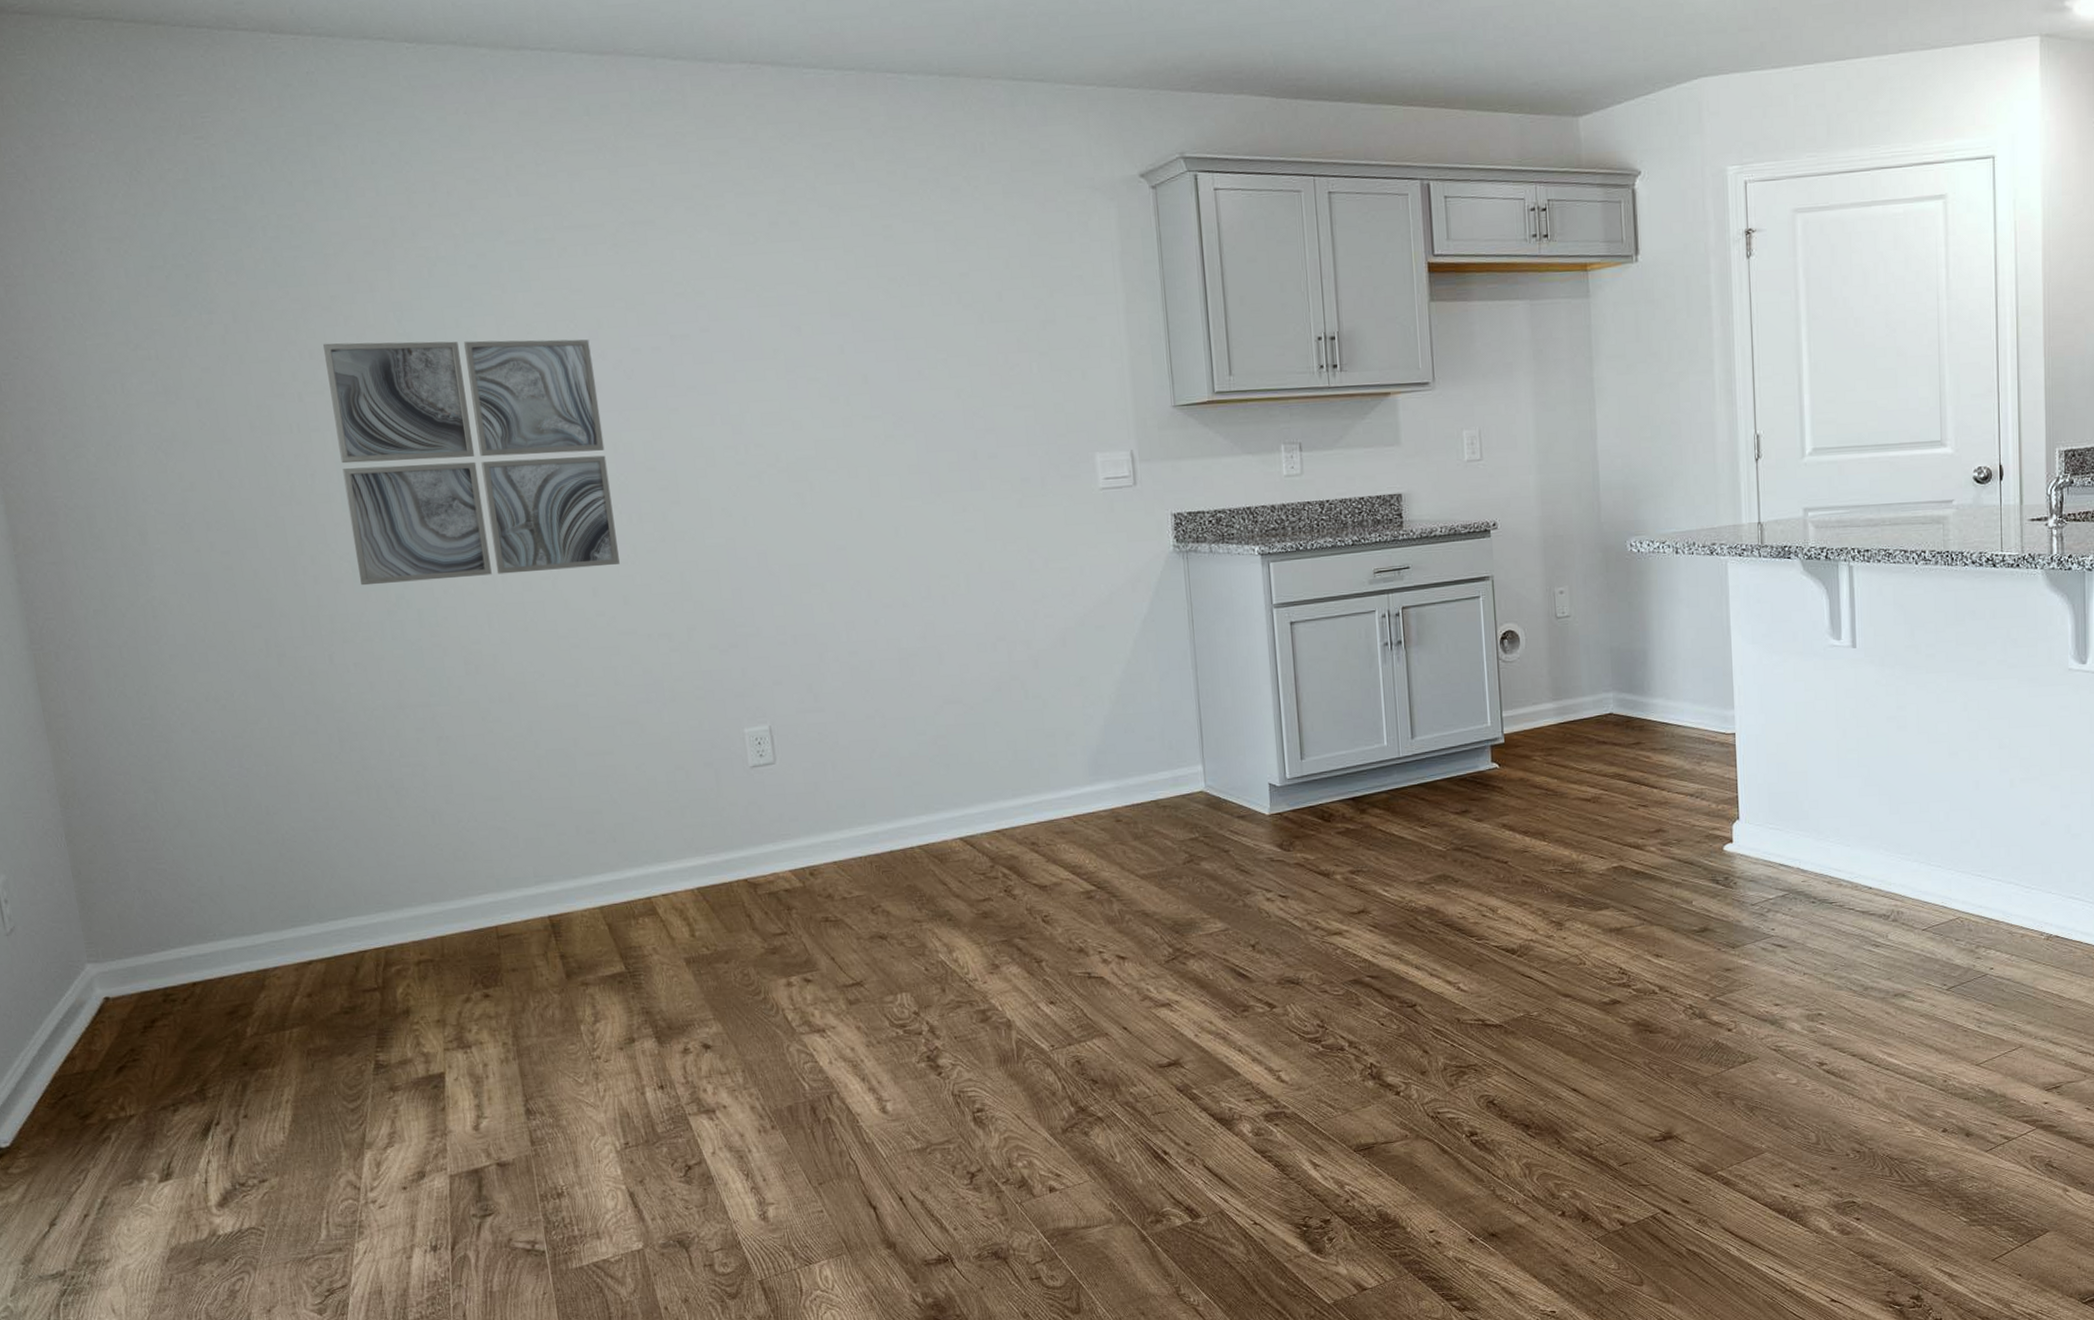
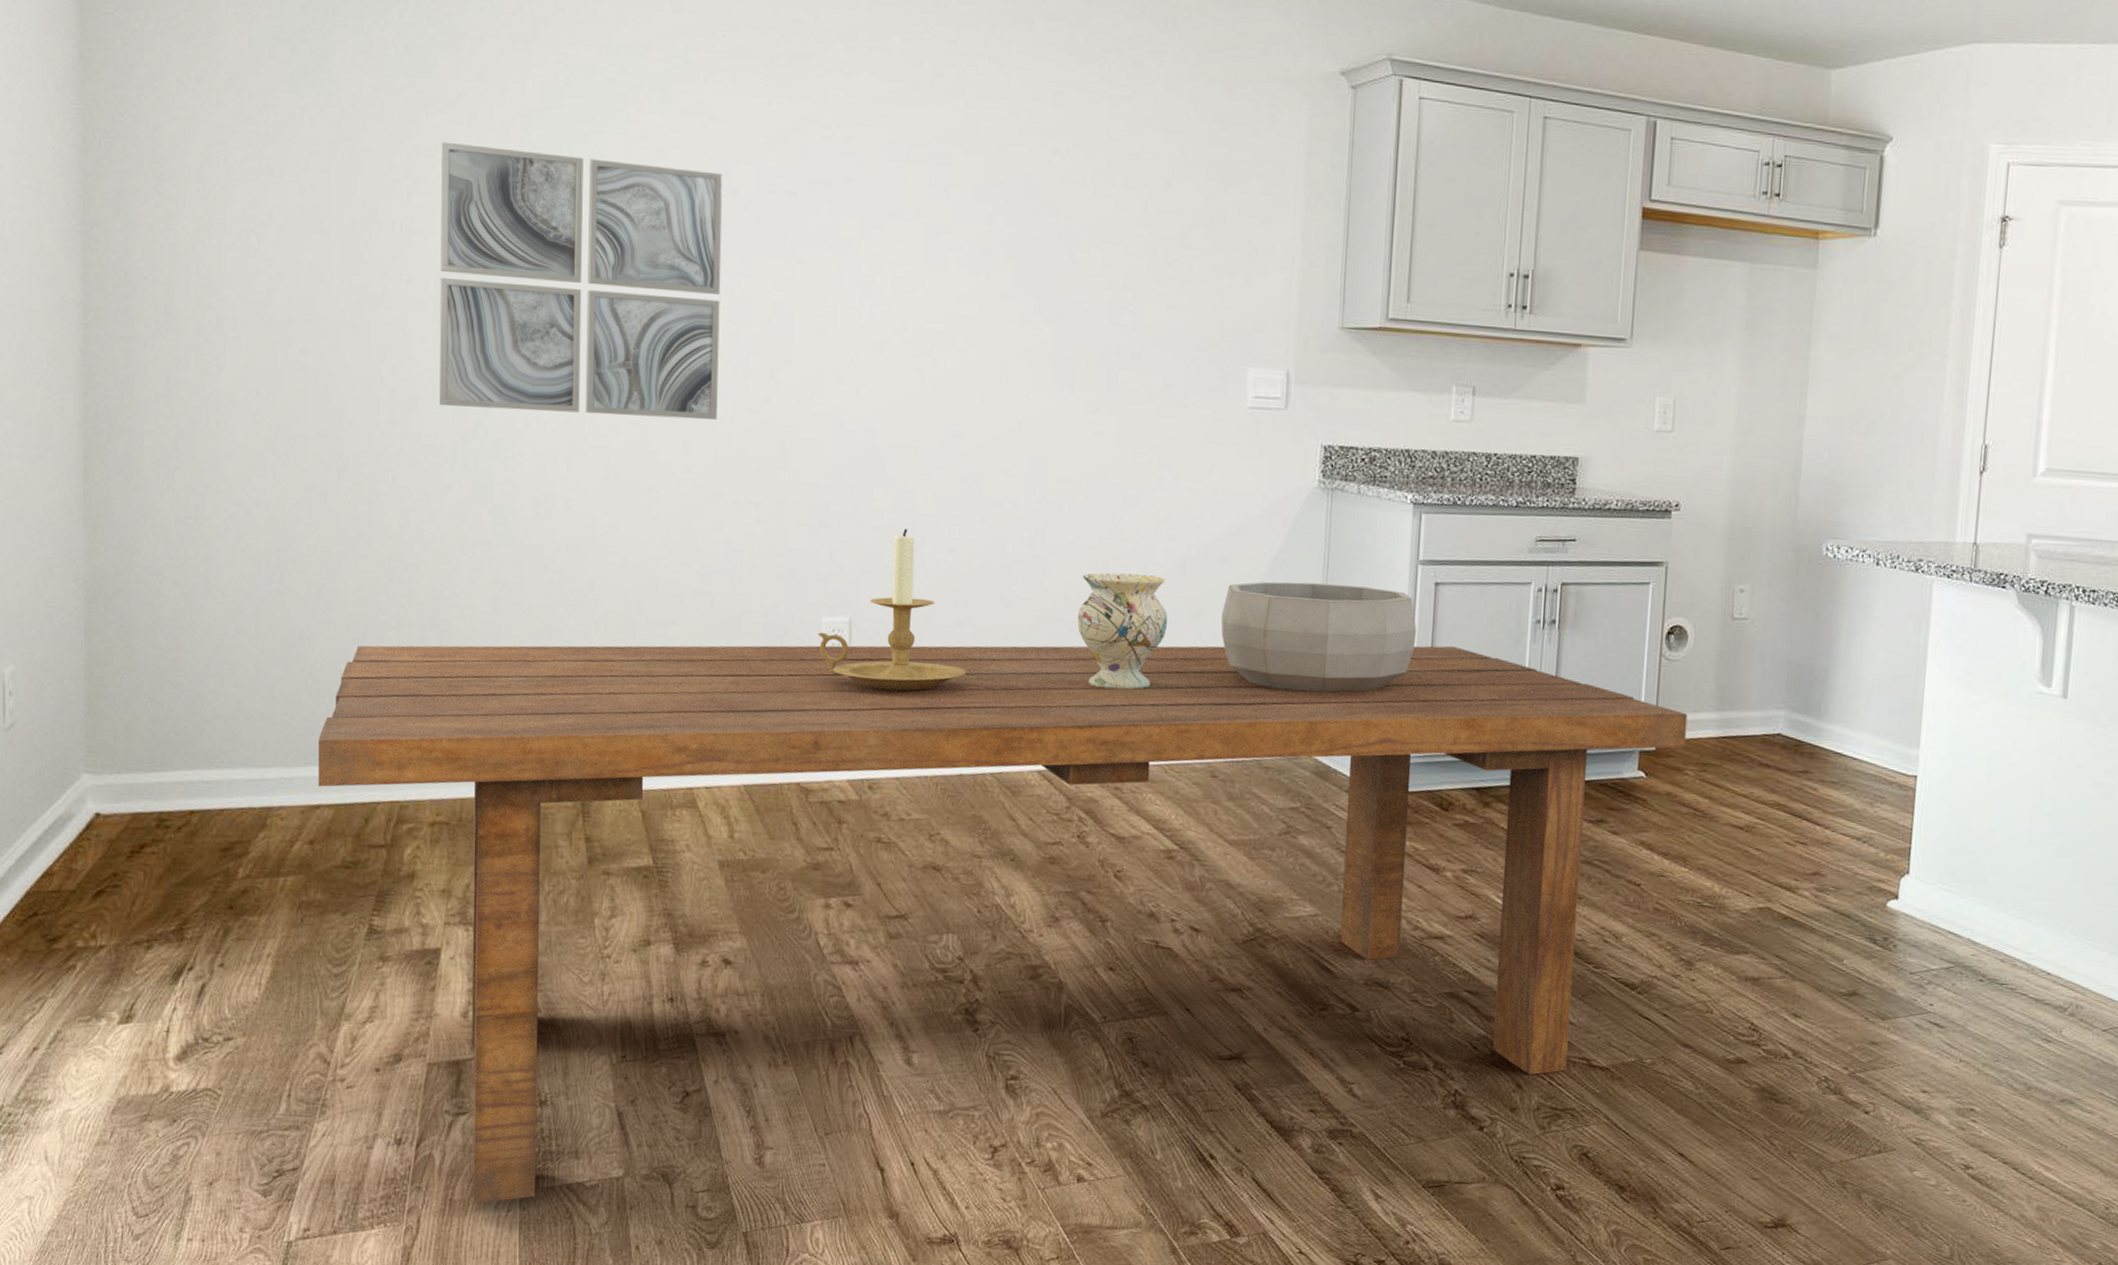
dining table: none [300,676,1530,1293] -> present [318,645,1688,1205]
candle holder: none [743,639,883,786] -> present [818,528,966,692]
vase: none [974,650,1057,757] -> present [1077,573,1168,690]
decorative bowl: none [1103,634,1280,736] -> present [1220,581,1417,693]

